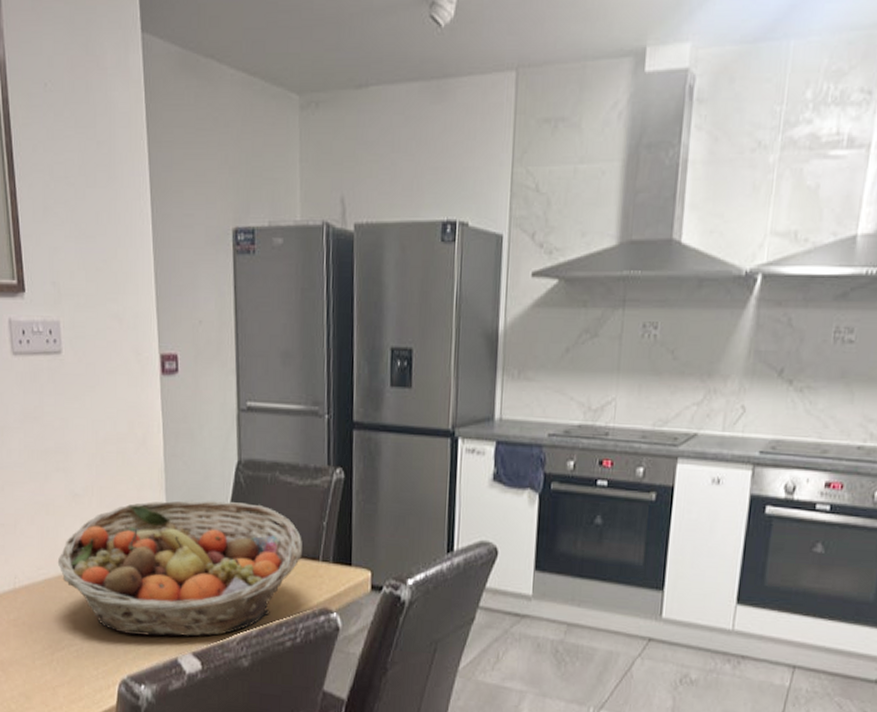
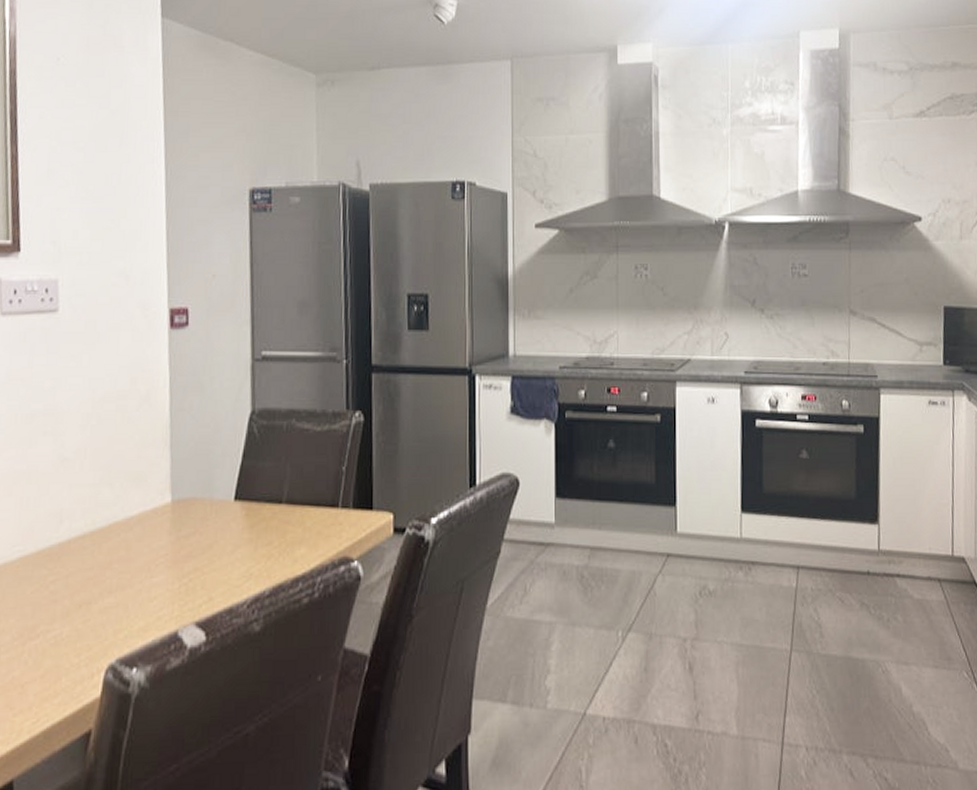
fruit basket: present [57,500,302,637] -> none [37,453,320,610]

